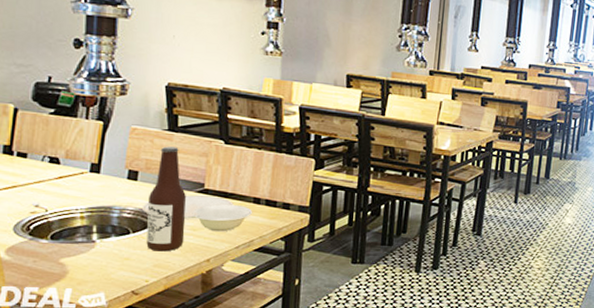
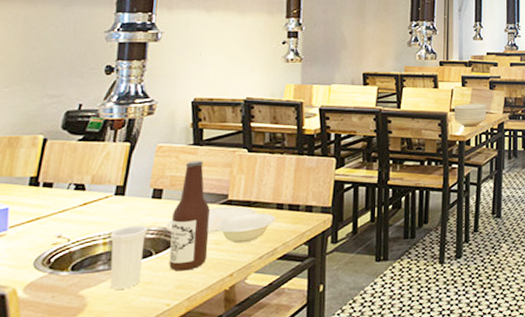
cup: none [87,203,124,262] -> present [110,225,148,290]
bowl: none [441,118,476,143] -> present [453,104,487,127]

